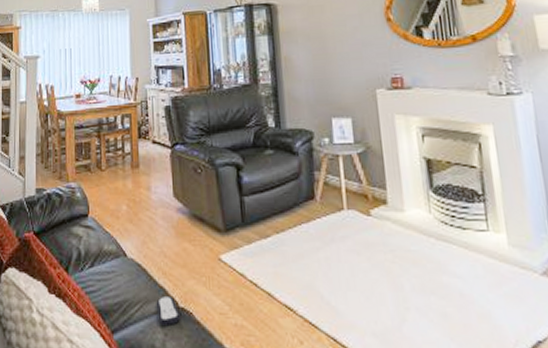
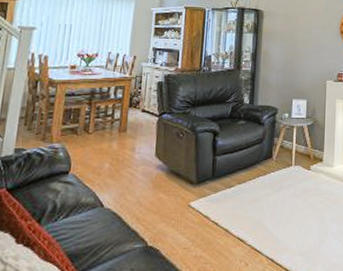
remote control: present [156,295,180,327] -> none [126,237,148,263]

